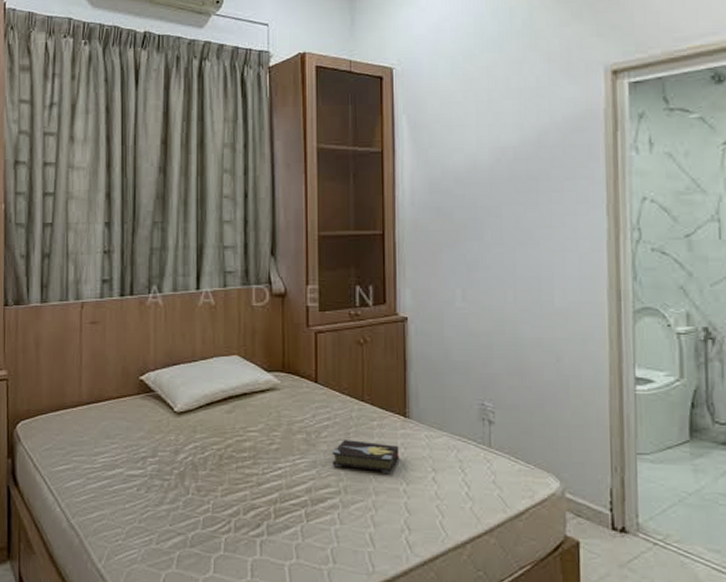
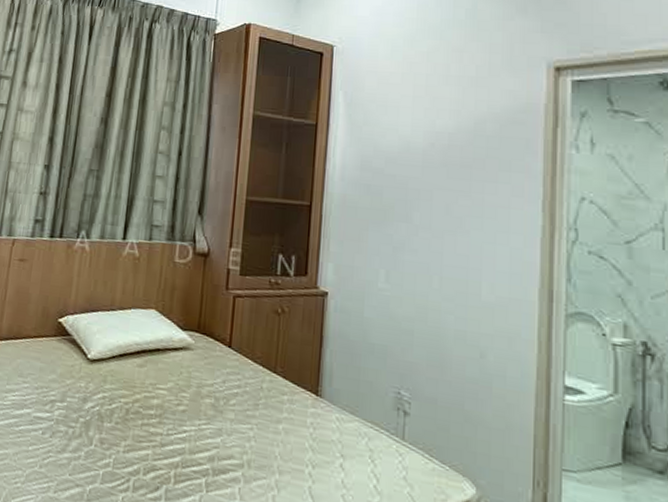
hardback book: present [331,440,400,473] -> none [237,411,308,453]

